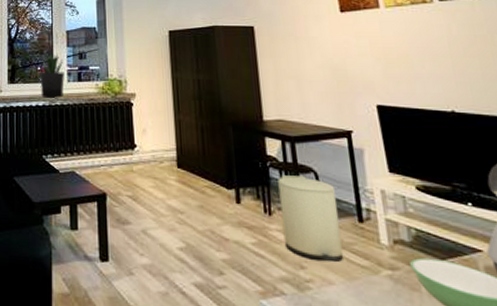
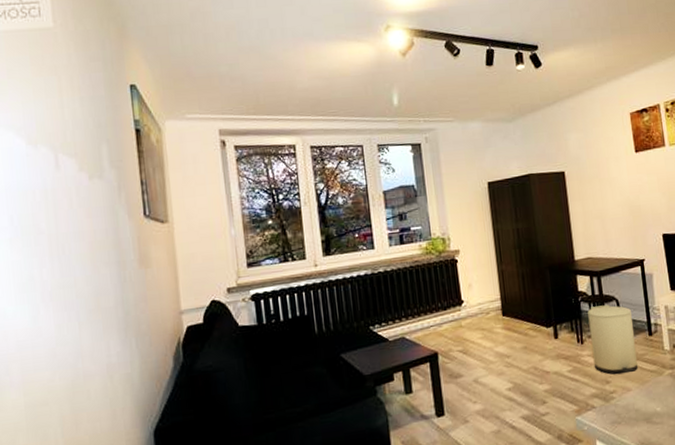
planter: present [39,51,64,98] -> none [357,216,386,267]

